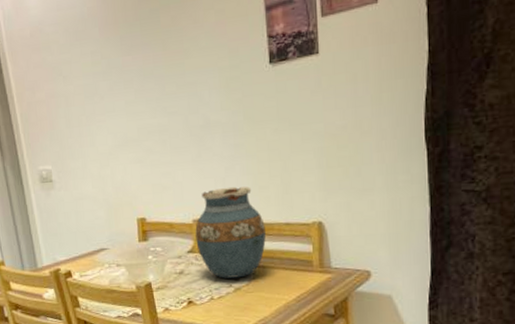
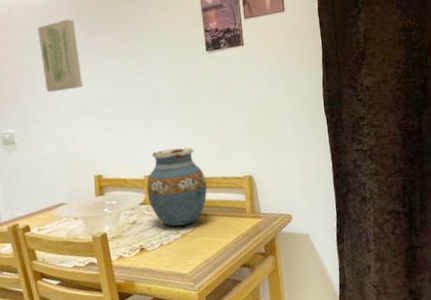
wall art: none [70,31,122,123] -> present [37,19,83,93]

